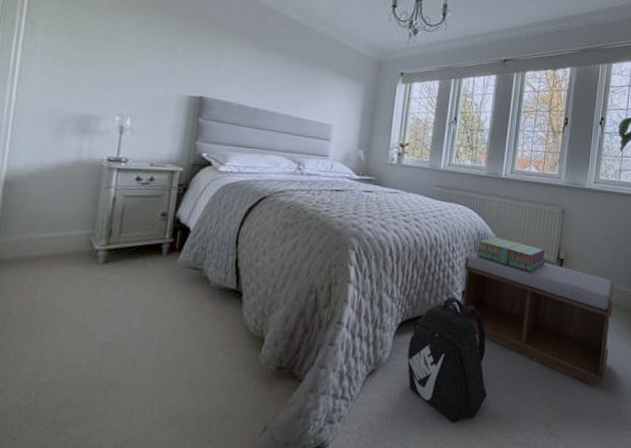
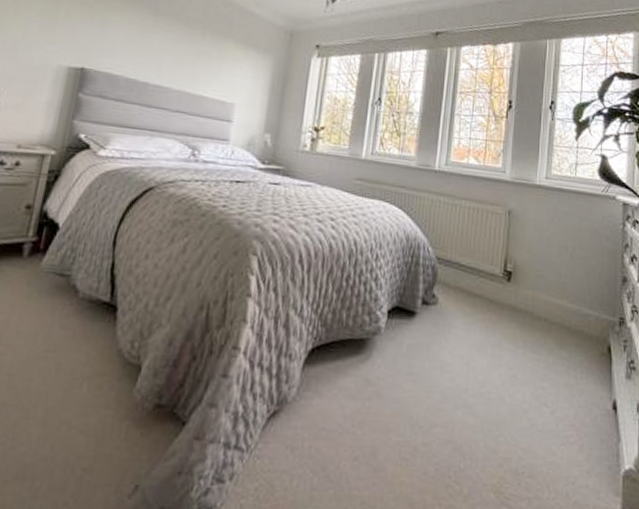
backpack: present [407,297,487,424] -> none [318,317,420,487]
bench: present [462,252,616,385] -> none [388,261,577,437]
stack of books: present [476,237,545,272] -> none [404,243,489,287]

